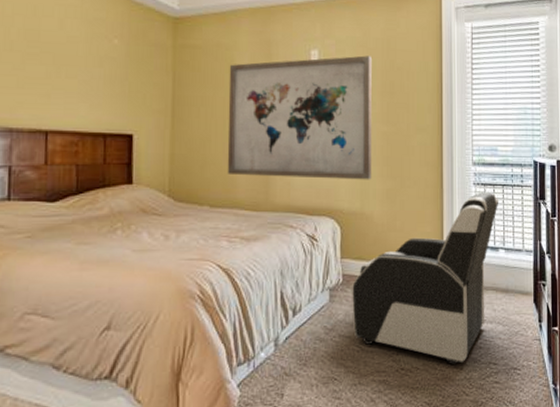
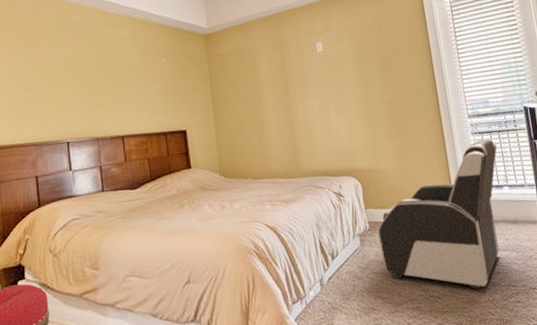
wall art: present [227,55,373,180] -> none [252,39,381,152]

